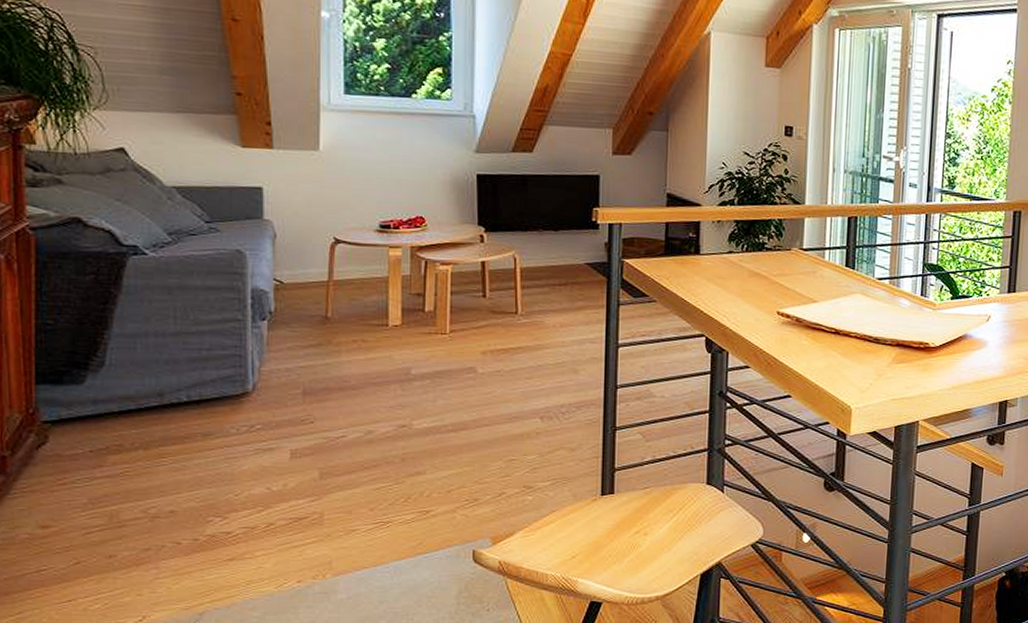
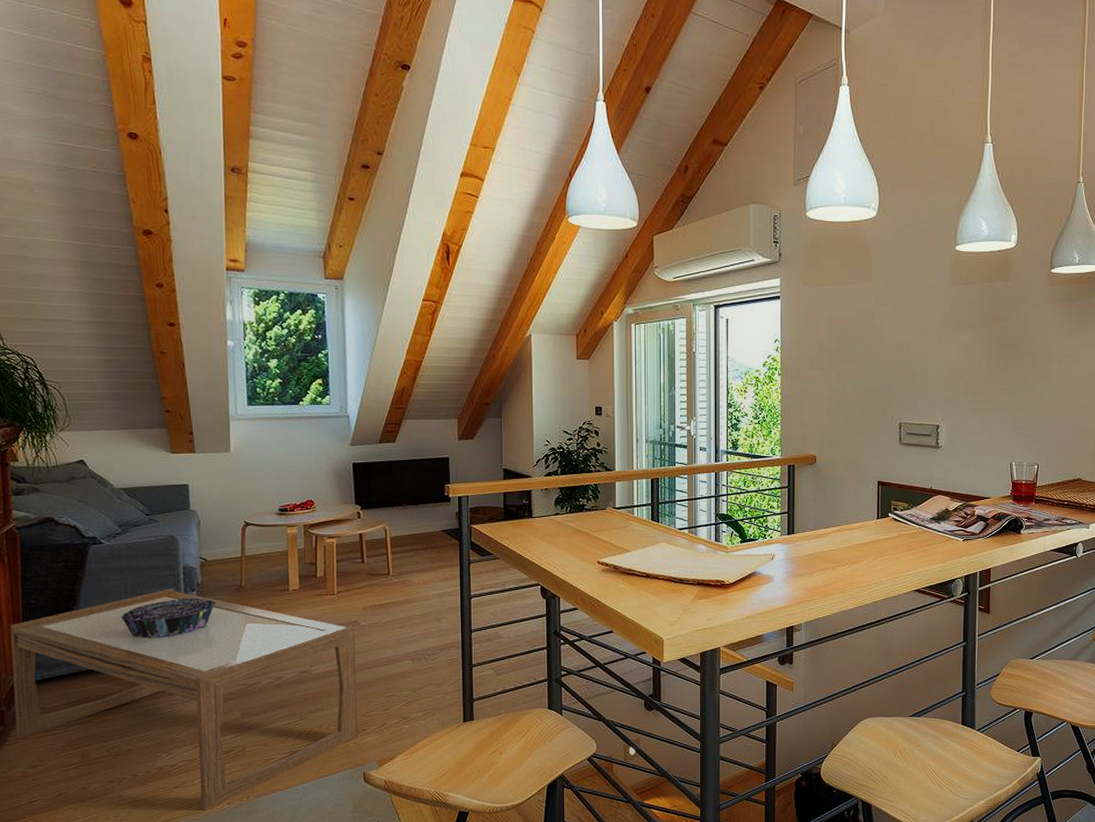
coffee table: none [17,315,470,590] -> present [9,588,359,811]
decorative bowl: none [166,328,293,376] -> present [120,598,217,639]

